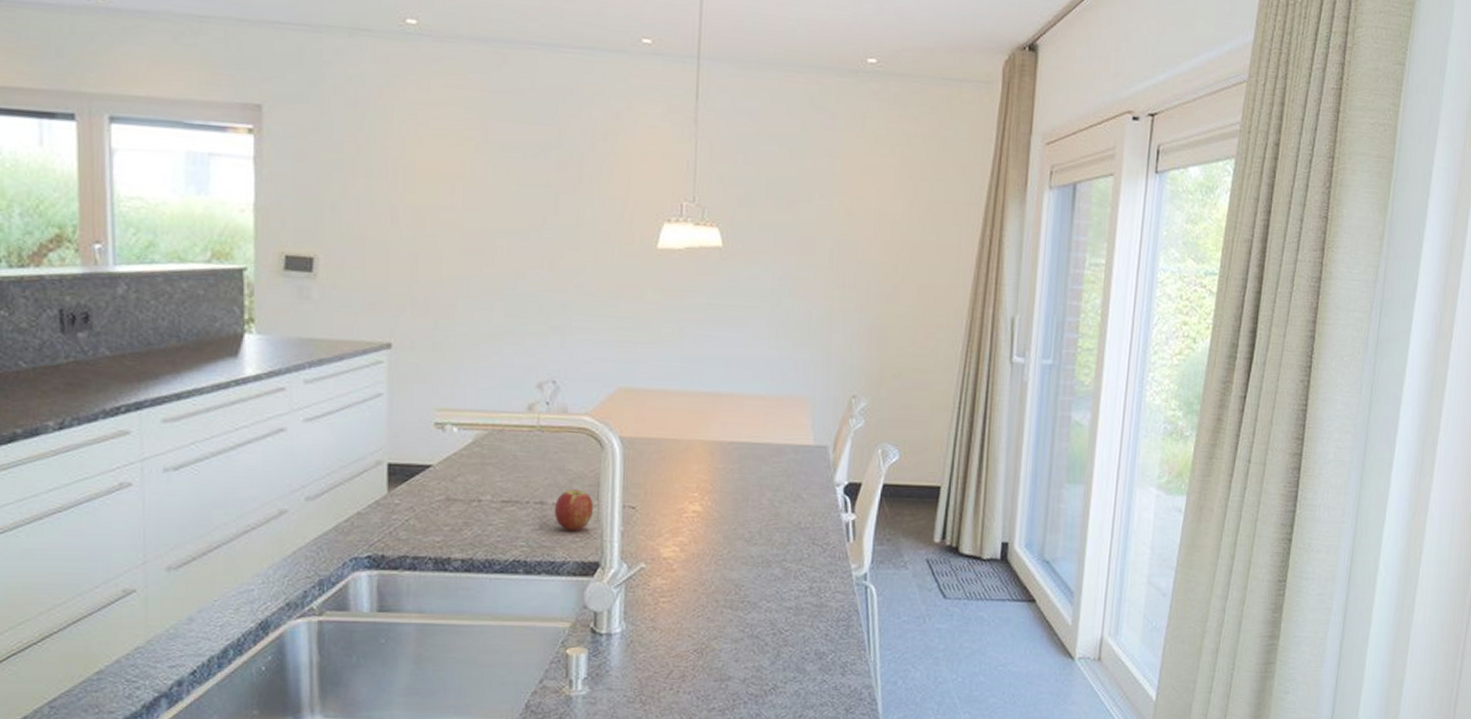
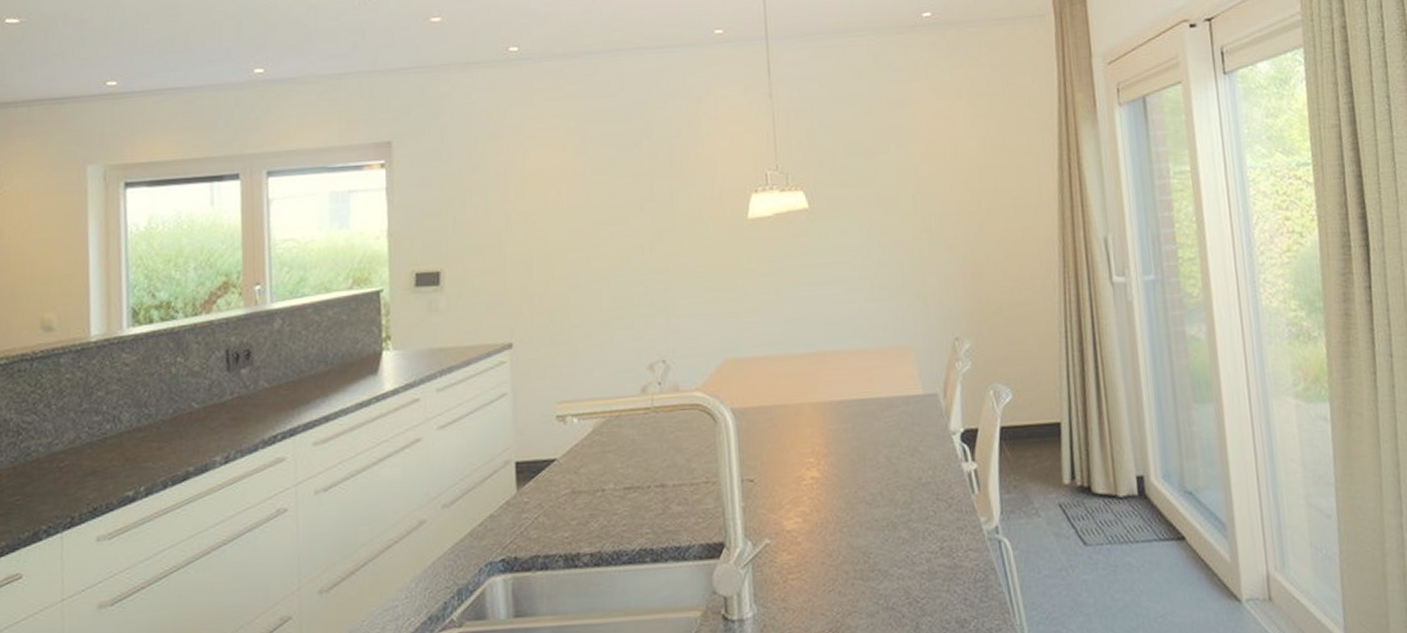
fruit: present [554,489,594,530] -> none [675,467,714,512]

